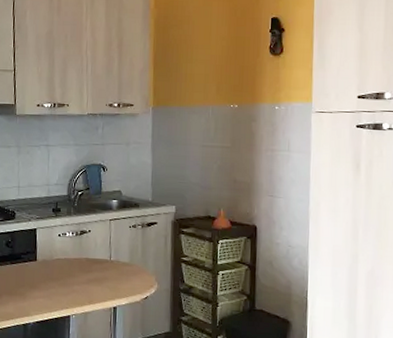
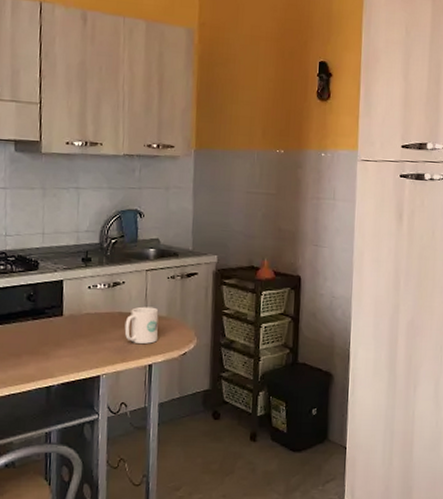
mug: none [91,253,122,288] -> present [124,306,159,344]

